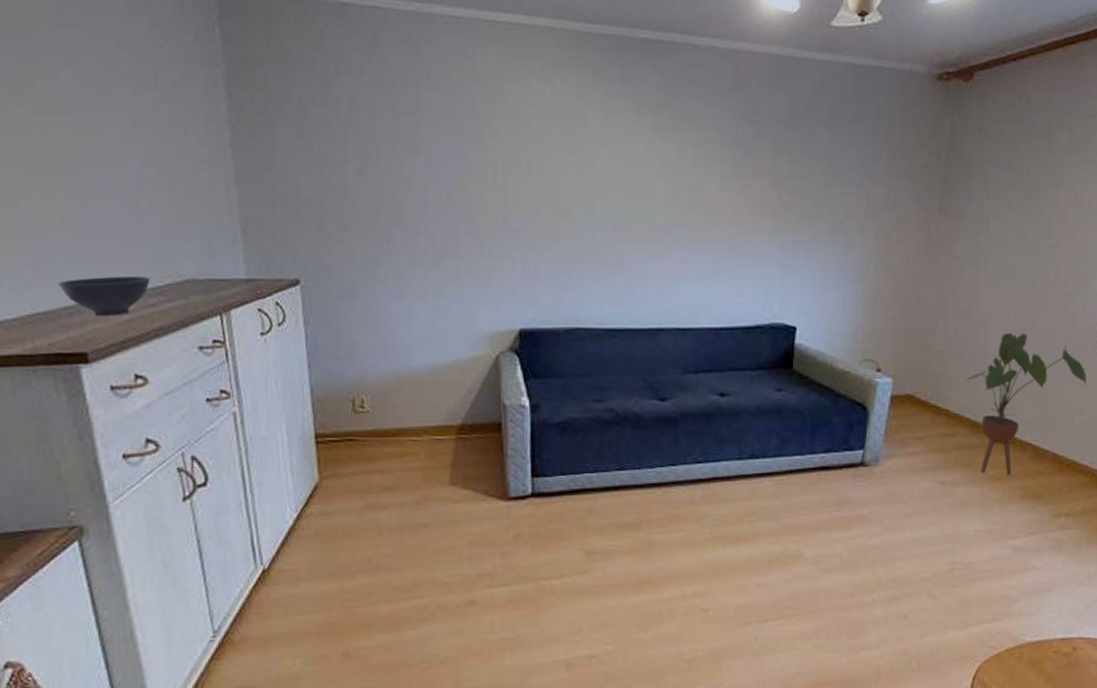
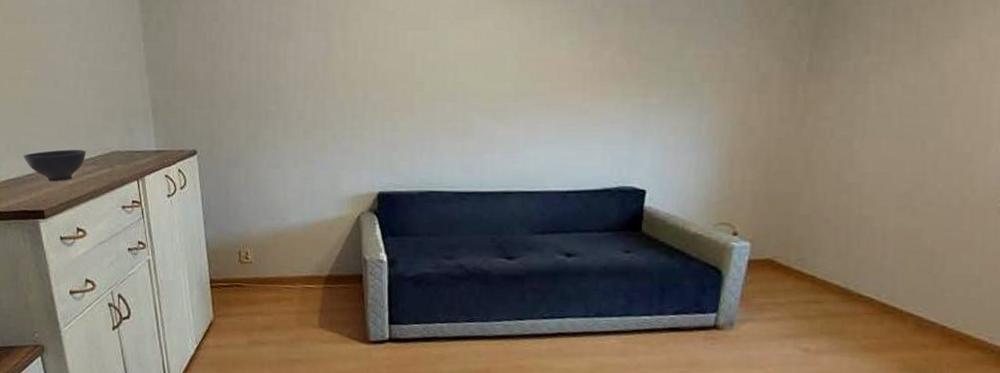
house plant: present [966,333,1087,476] -> none [836,196,987,347]

